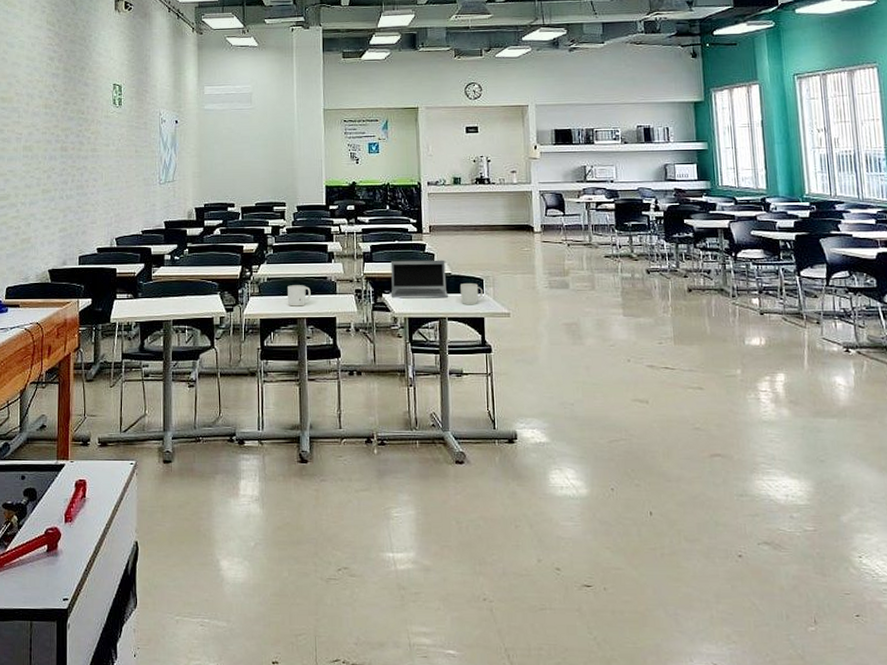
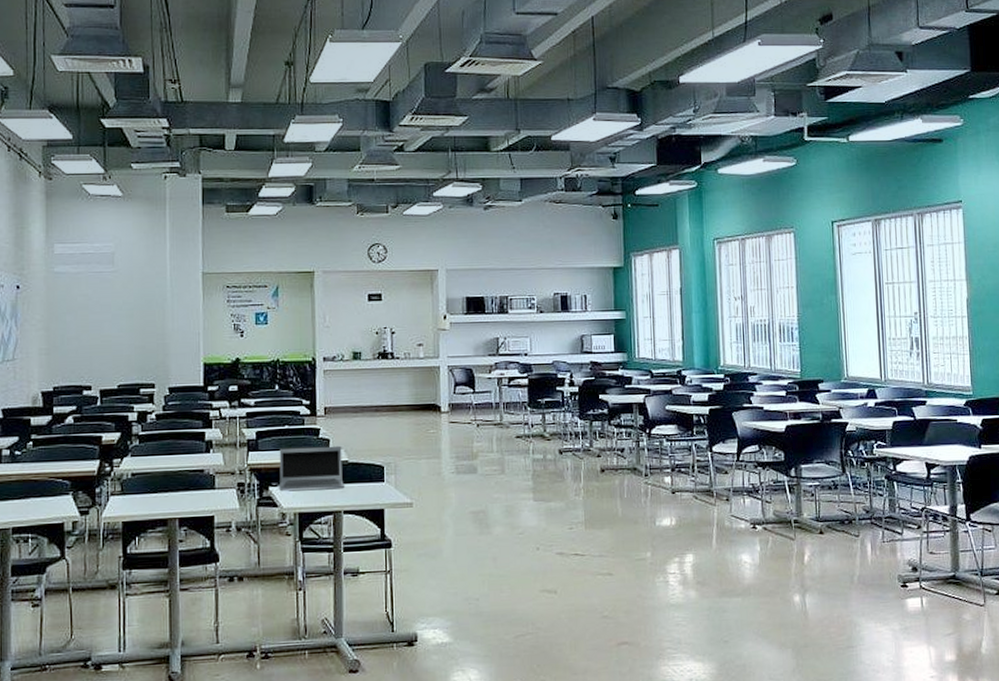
mug: present [288,285,311,307] -> none [156,480,185,506]
mug: present [459,283,483,305] -> none [357,471,383,496]

